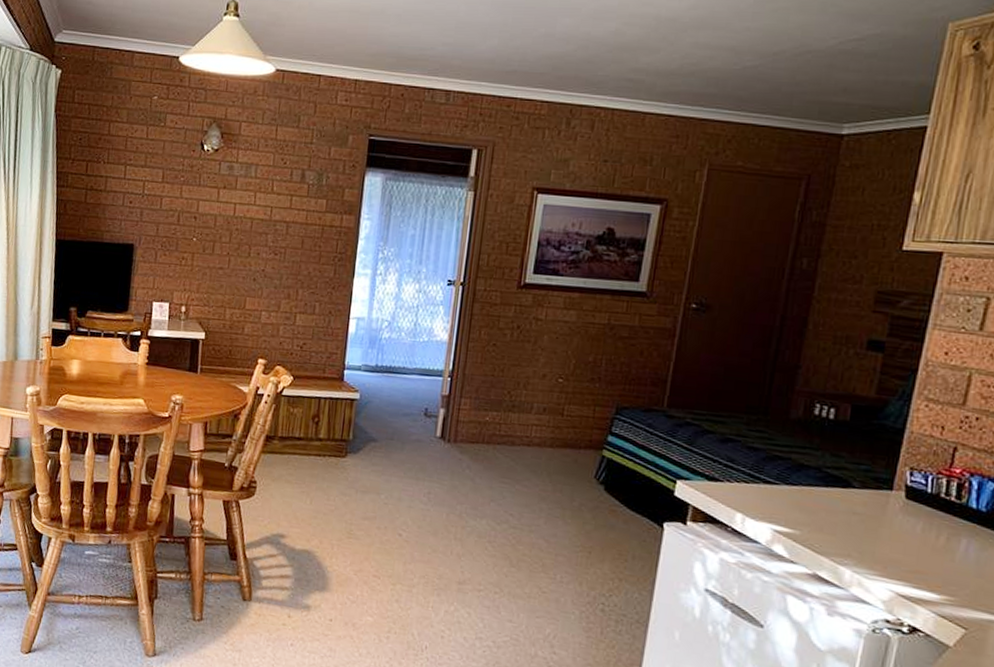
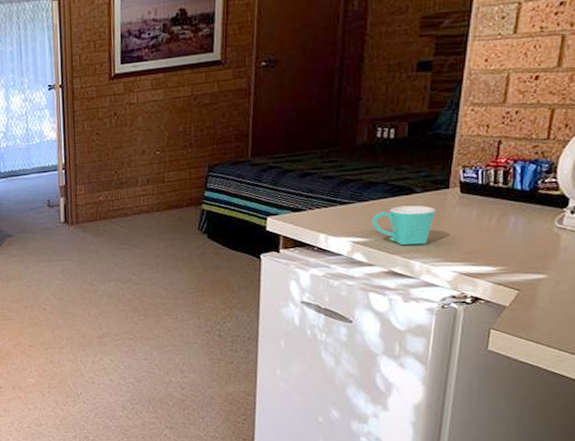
mug: none [798,498,875,551] -> present [372,205,436,246]

